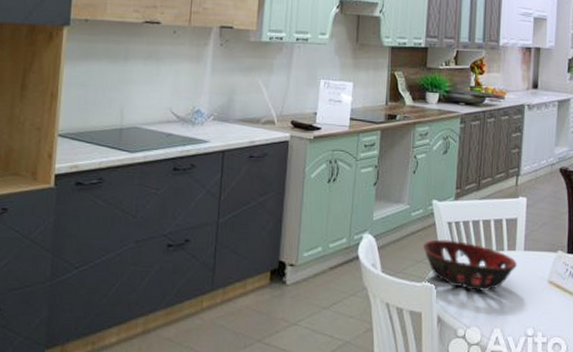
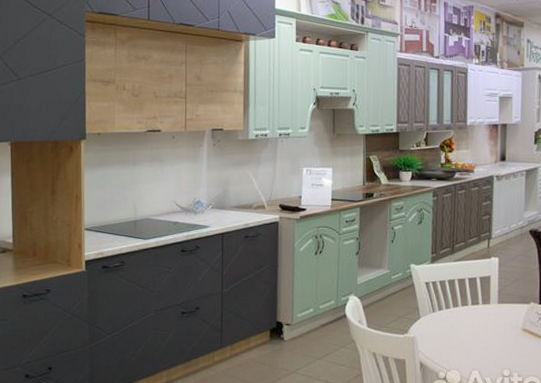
decorative bowl: present [423,239,517,291] -> none [404,297,492,340]

